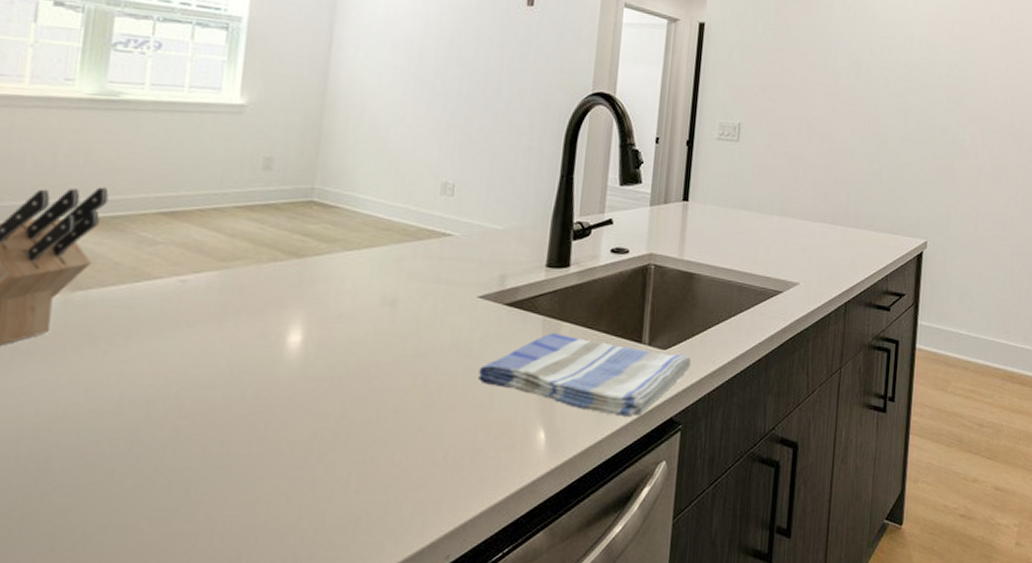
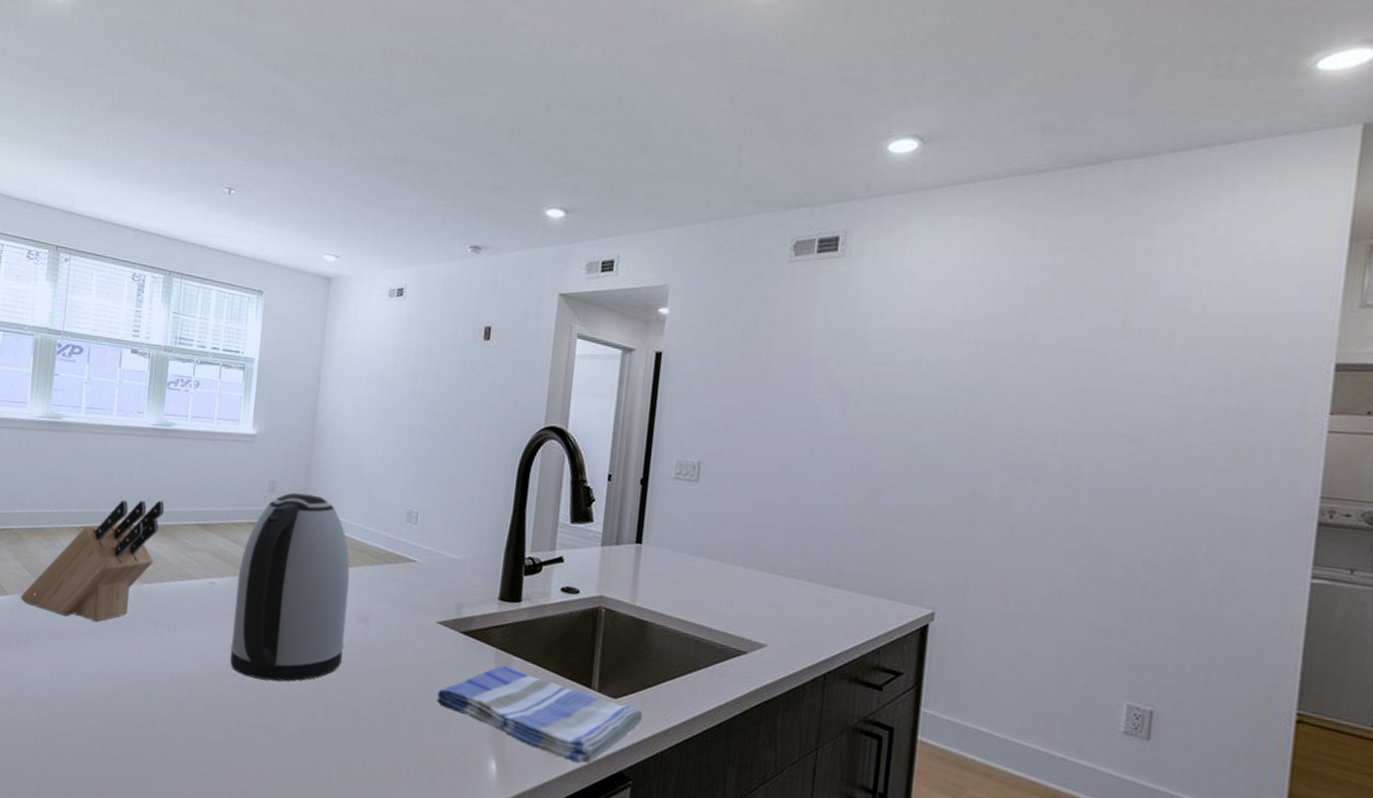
kettle: none [210,169,372,386] -> present [230,492,350,682]

